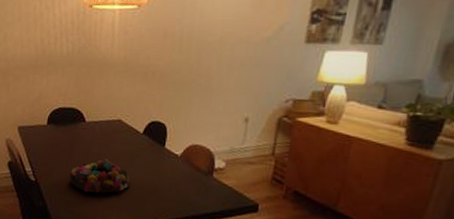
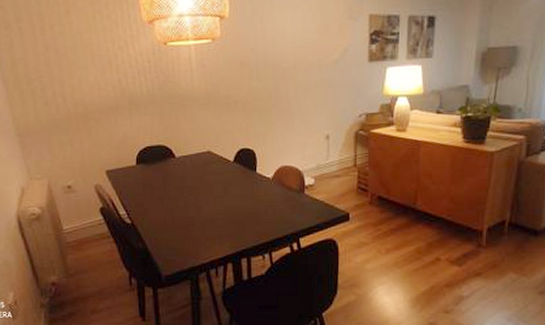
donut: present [69,159,130,194] -> none [166,191,228,227]

